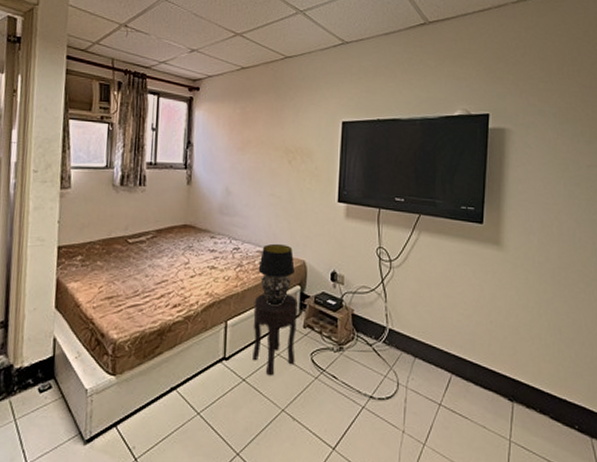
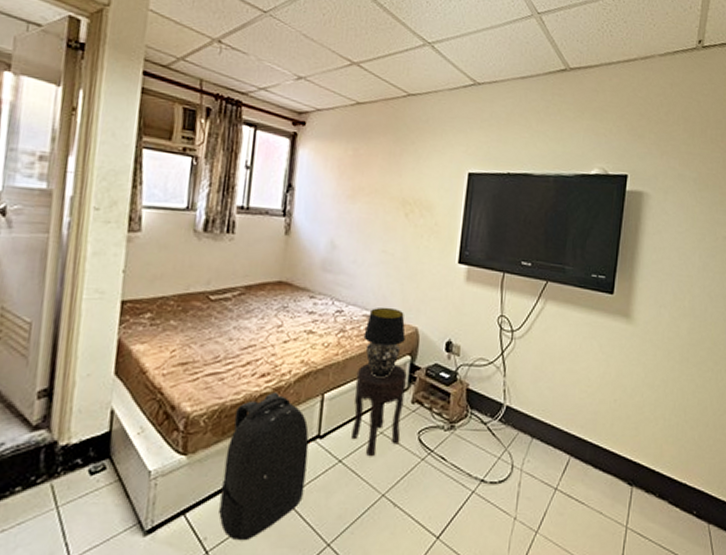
backpack: none [144,320,217,450] -> present [219,391,309,541]

